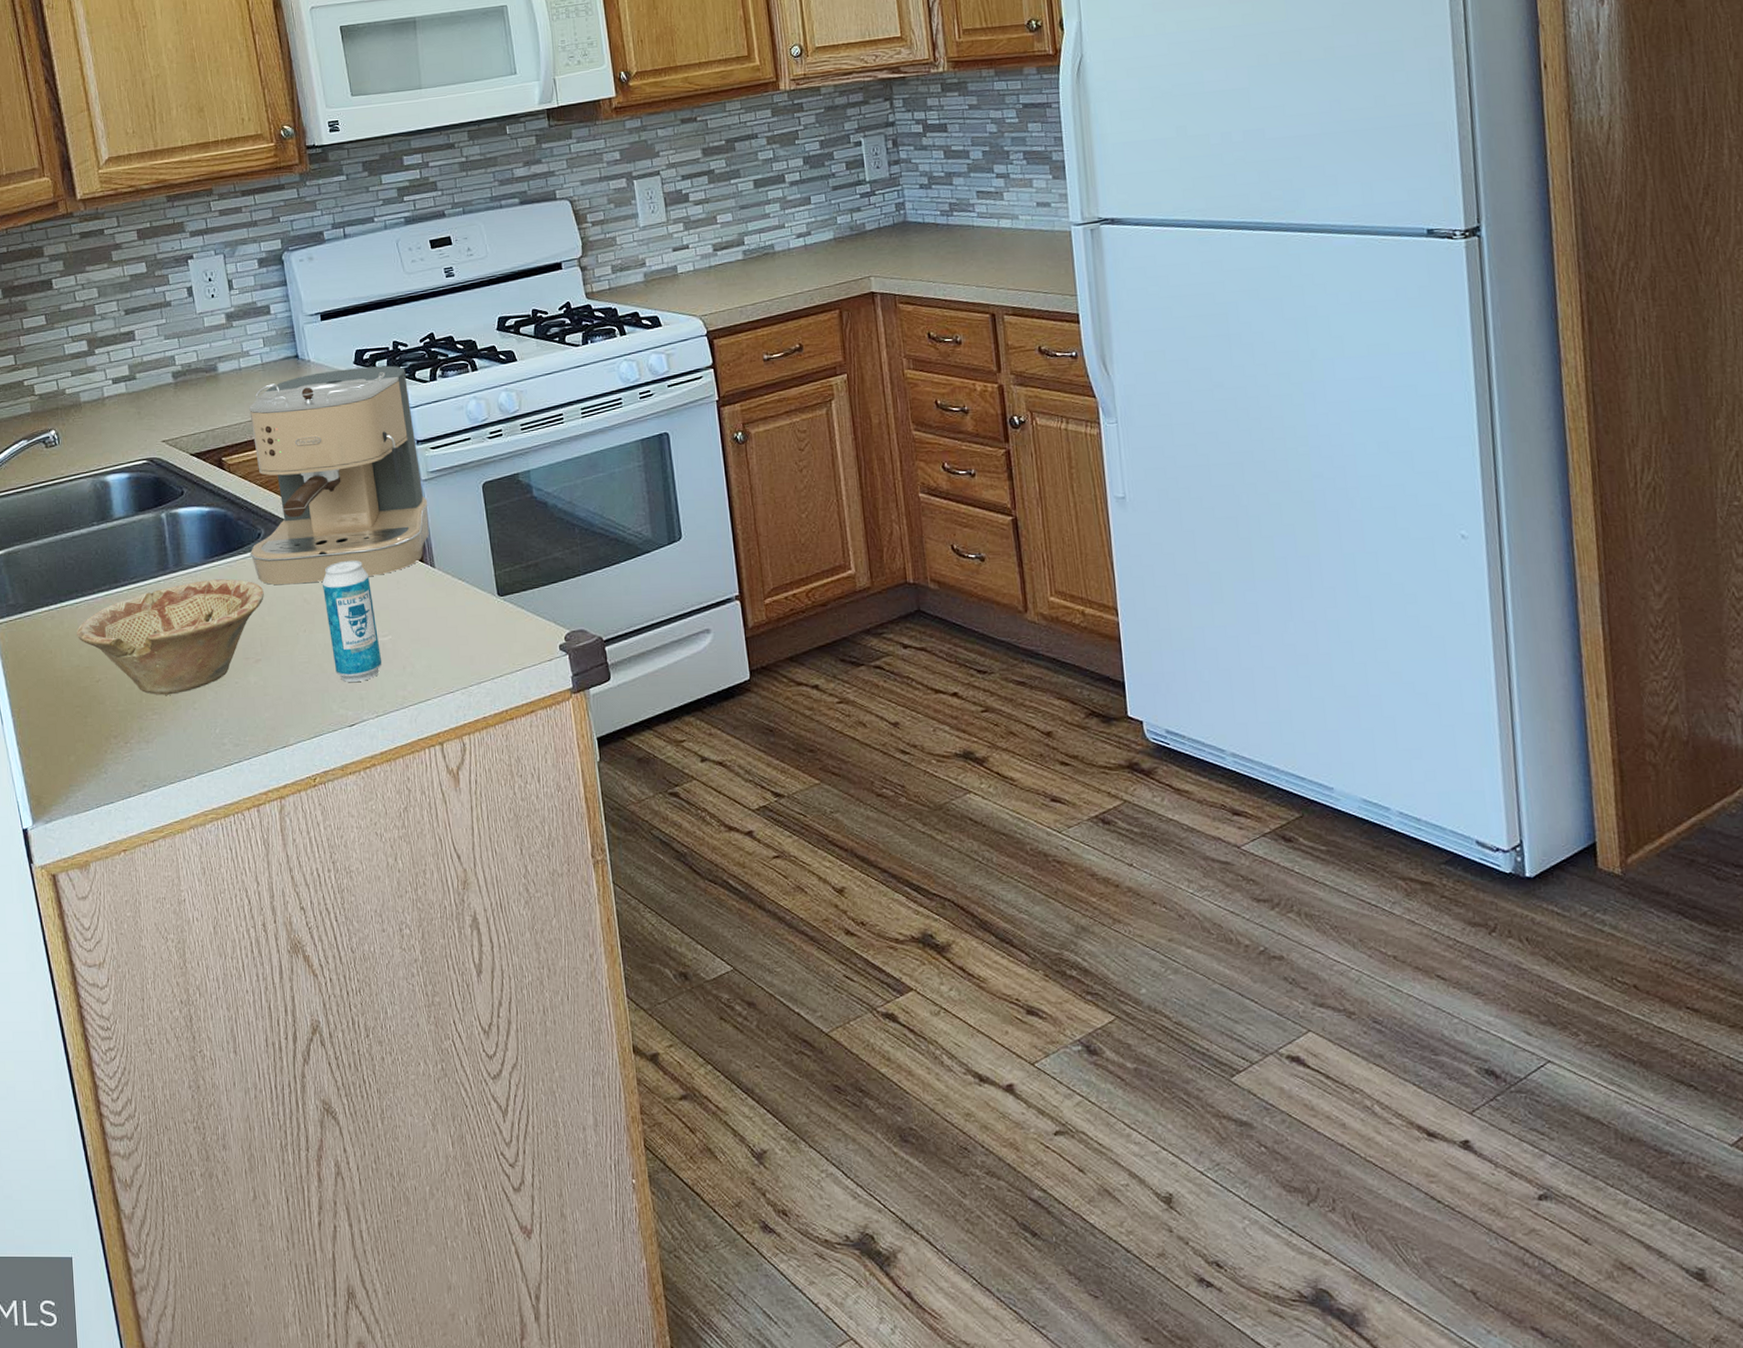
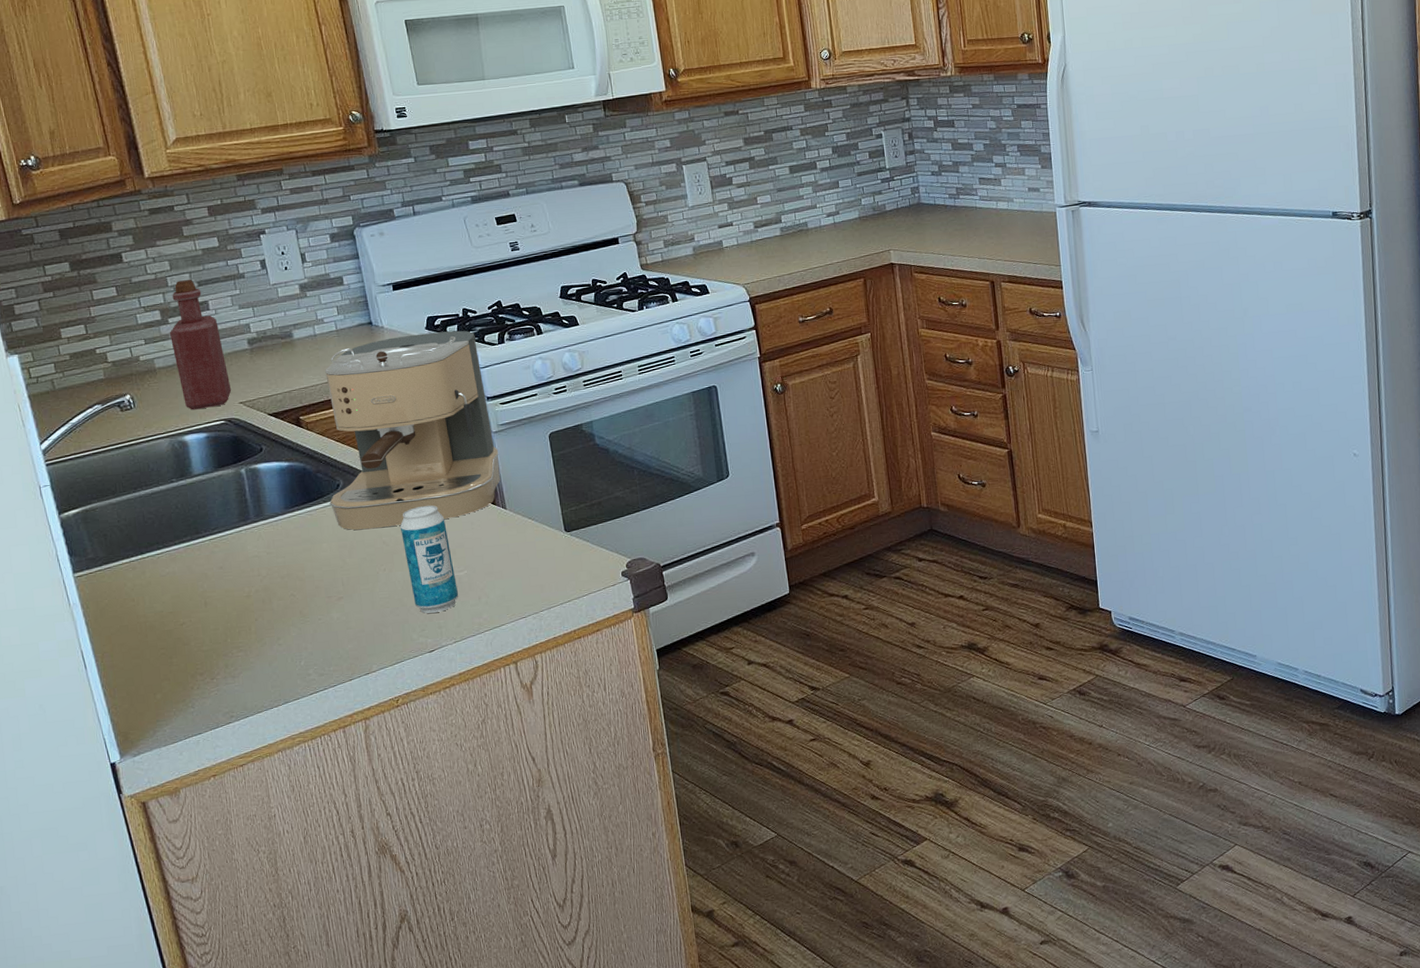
dish: present [76,579,264,695] -> none [158,526,345,634]
bottle: none [95,307,155,448] -> present [169,279,232,410]

